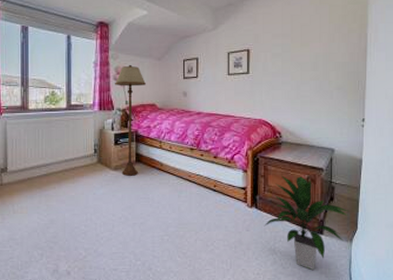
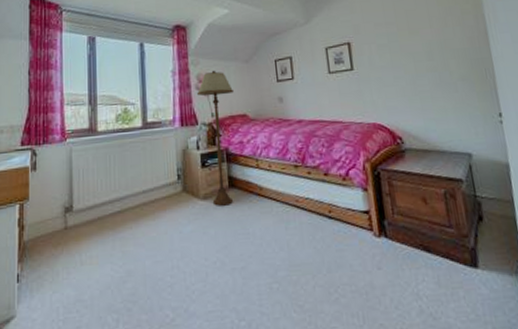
indoor plant: present [264,175,349,270] -> none [399,191,508,319]

